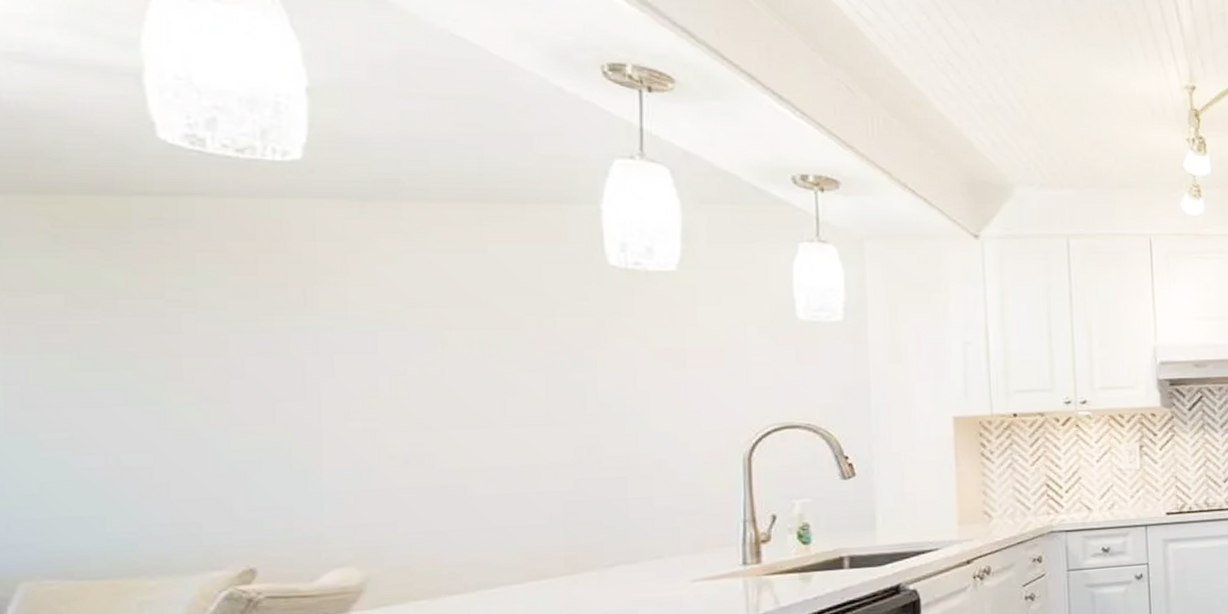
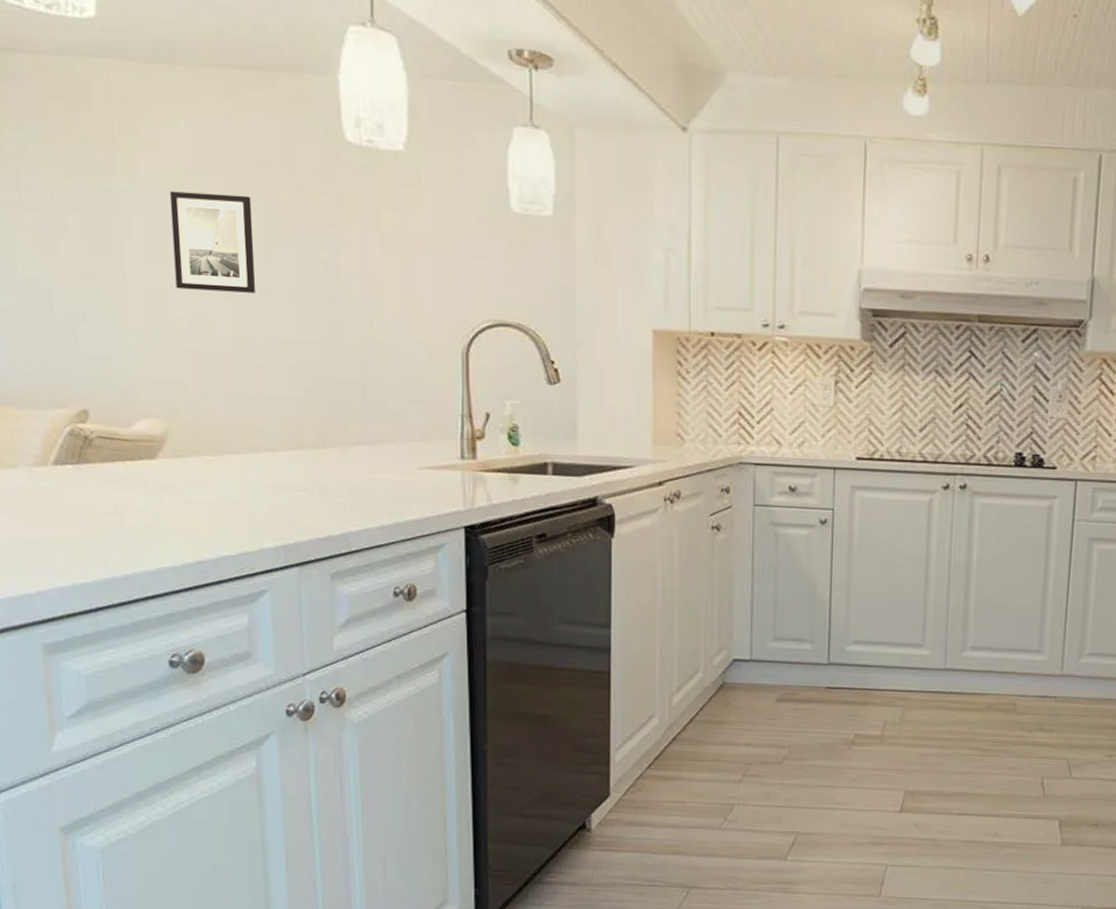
wall art: none [386,324,493,425] -> present [169,191,255,293]

